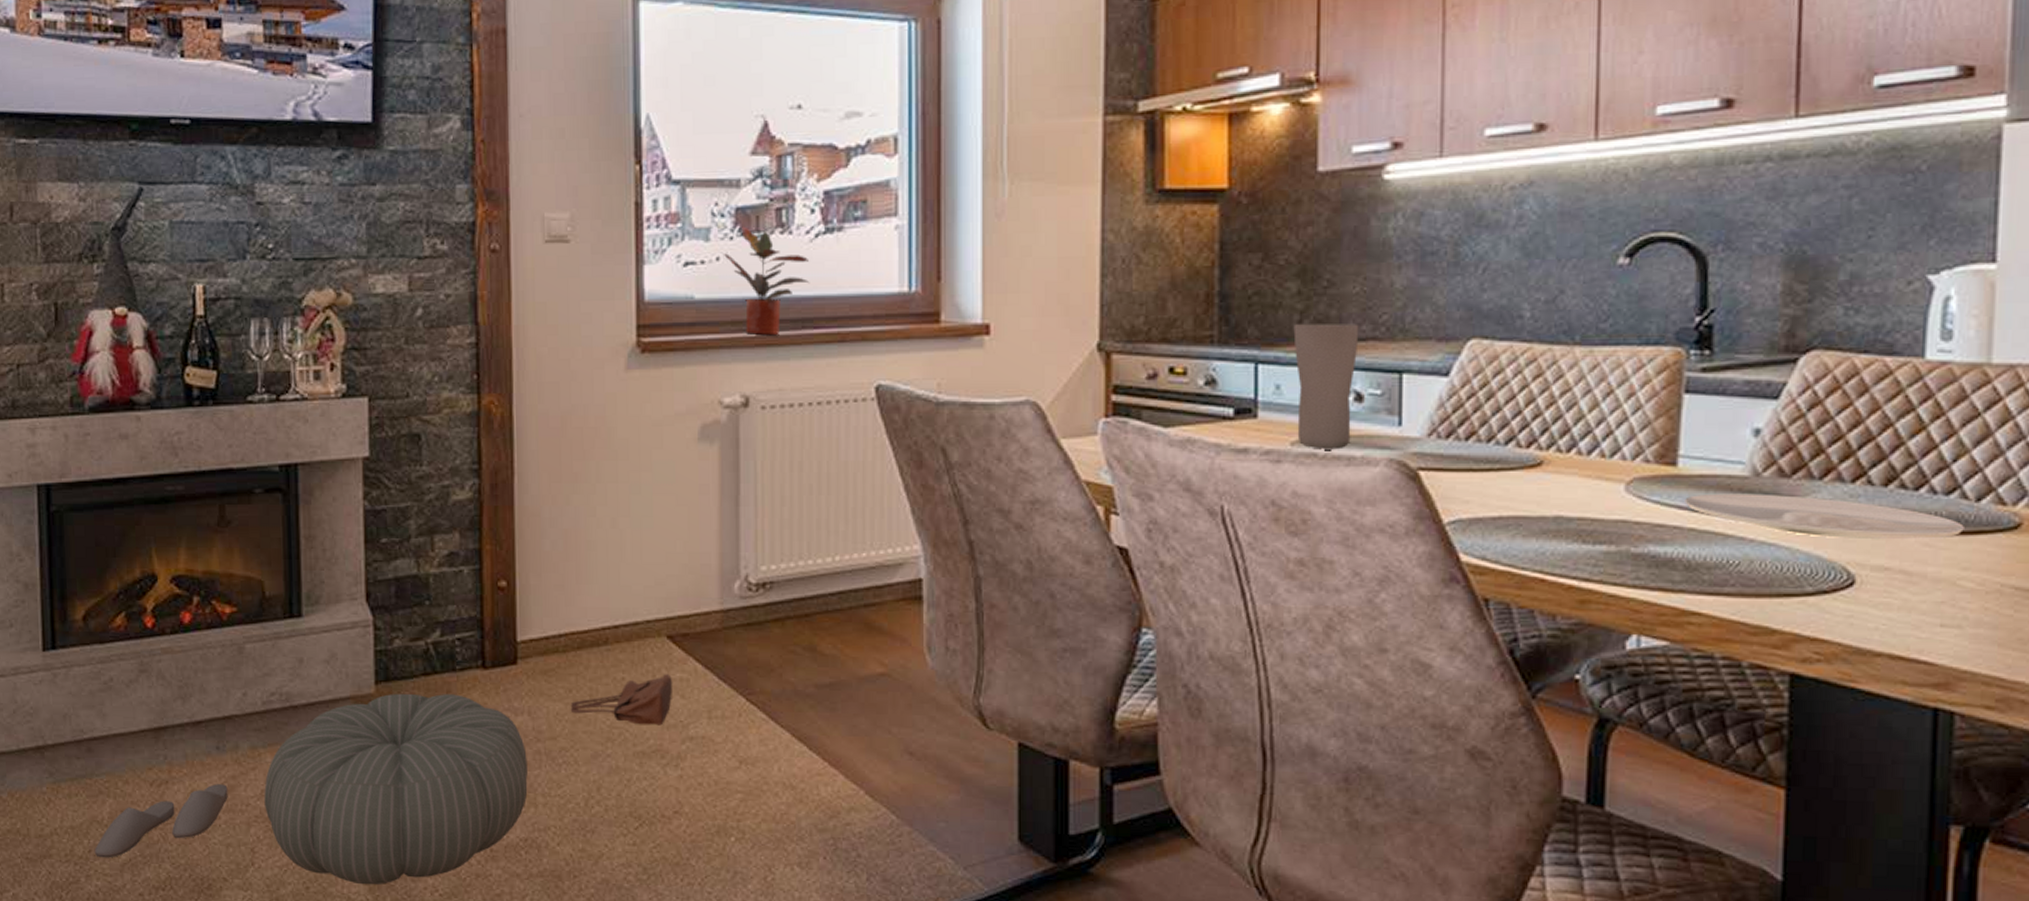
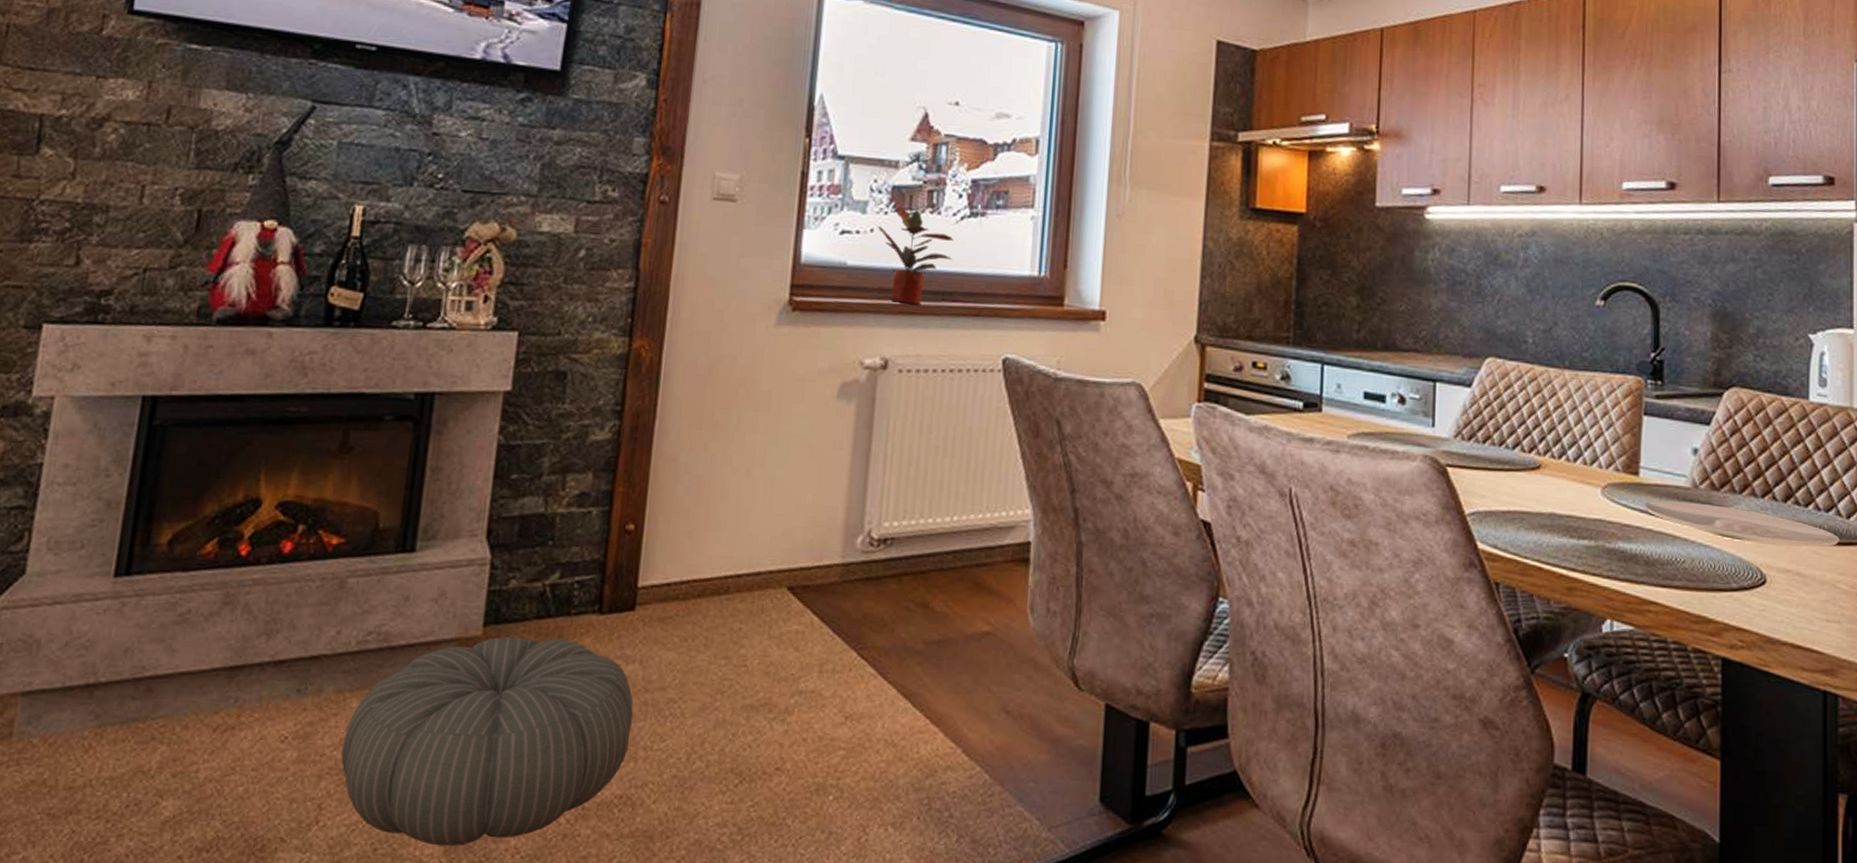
slippers: present [94,784,228,858] -> none [132,731,303,815]
handbag: present [570,674,673,726] -> none [683,626,789,678]
vase: present [1293,324,1359,450] -> none [1352,333,1404,444]

